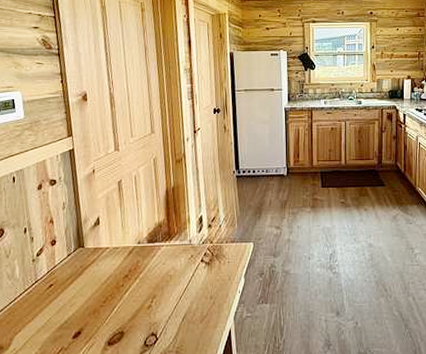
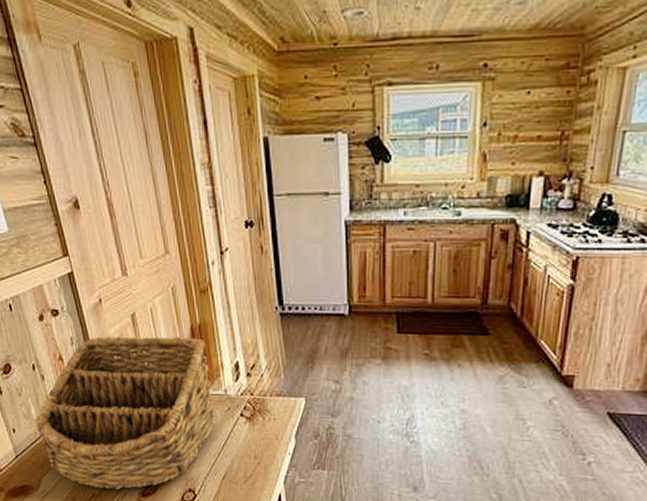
basket: none [17,198,181,341] -> present [35,335,217,490]

